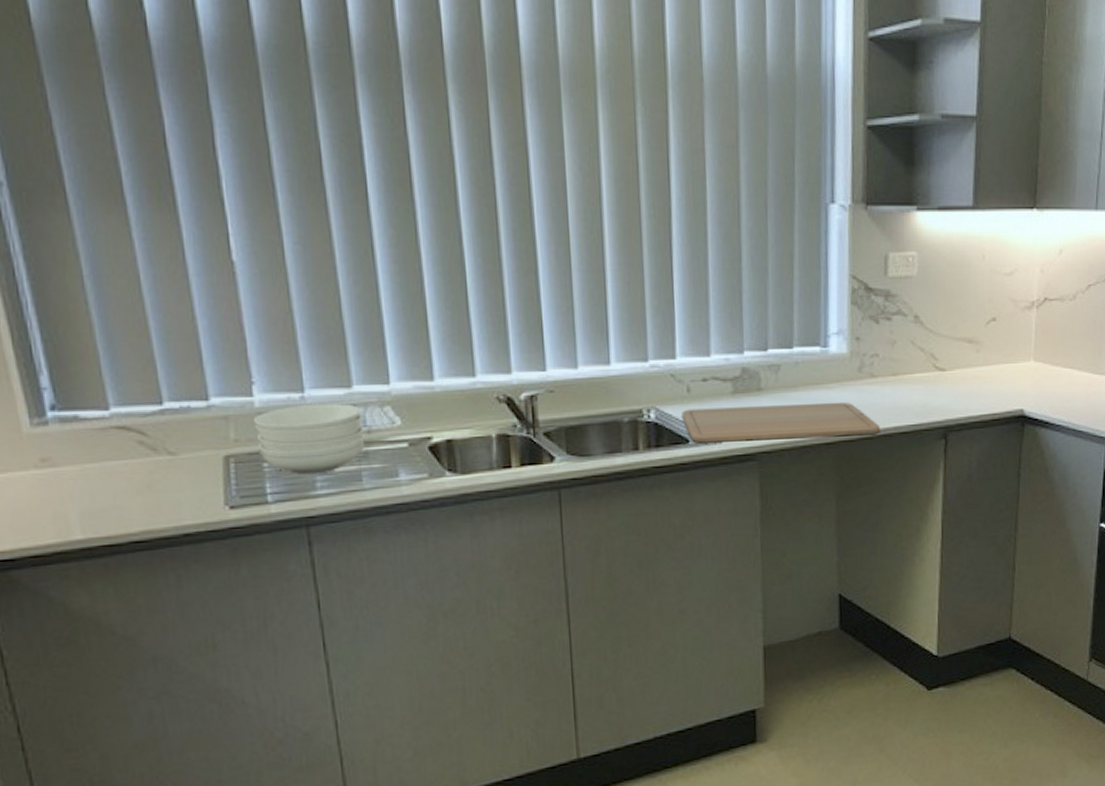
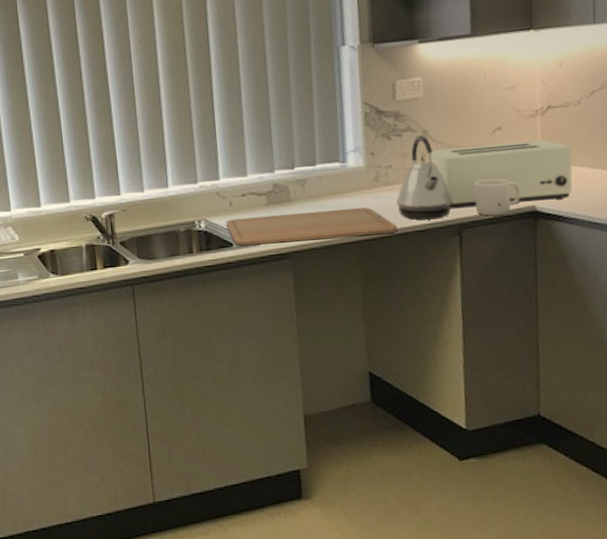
kettle: none [879,321,941,421] -> present [395,135,454,221]
toaster: none [918,336,1064,408] -> present [427,140,572,208]
mug: none [963,376,1010,419] -> present [474,178,521,216]

